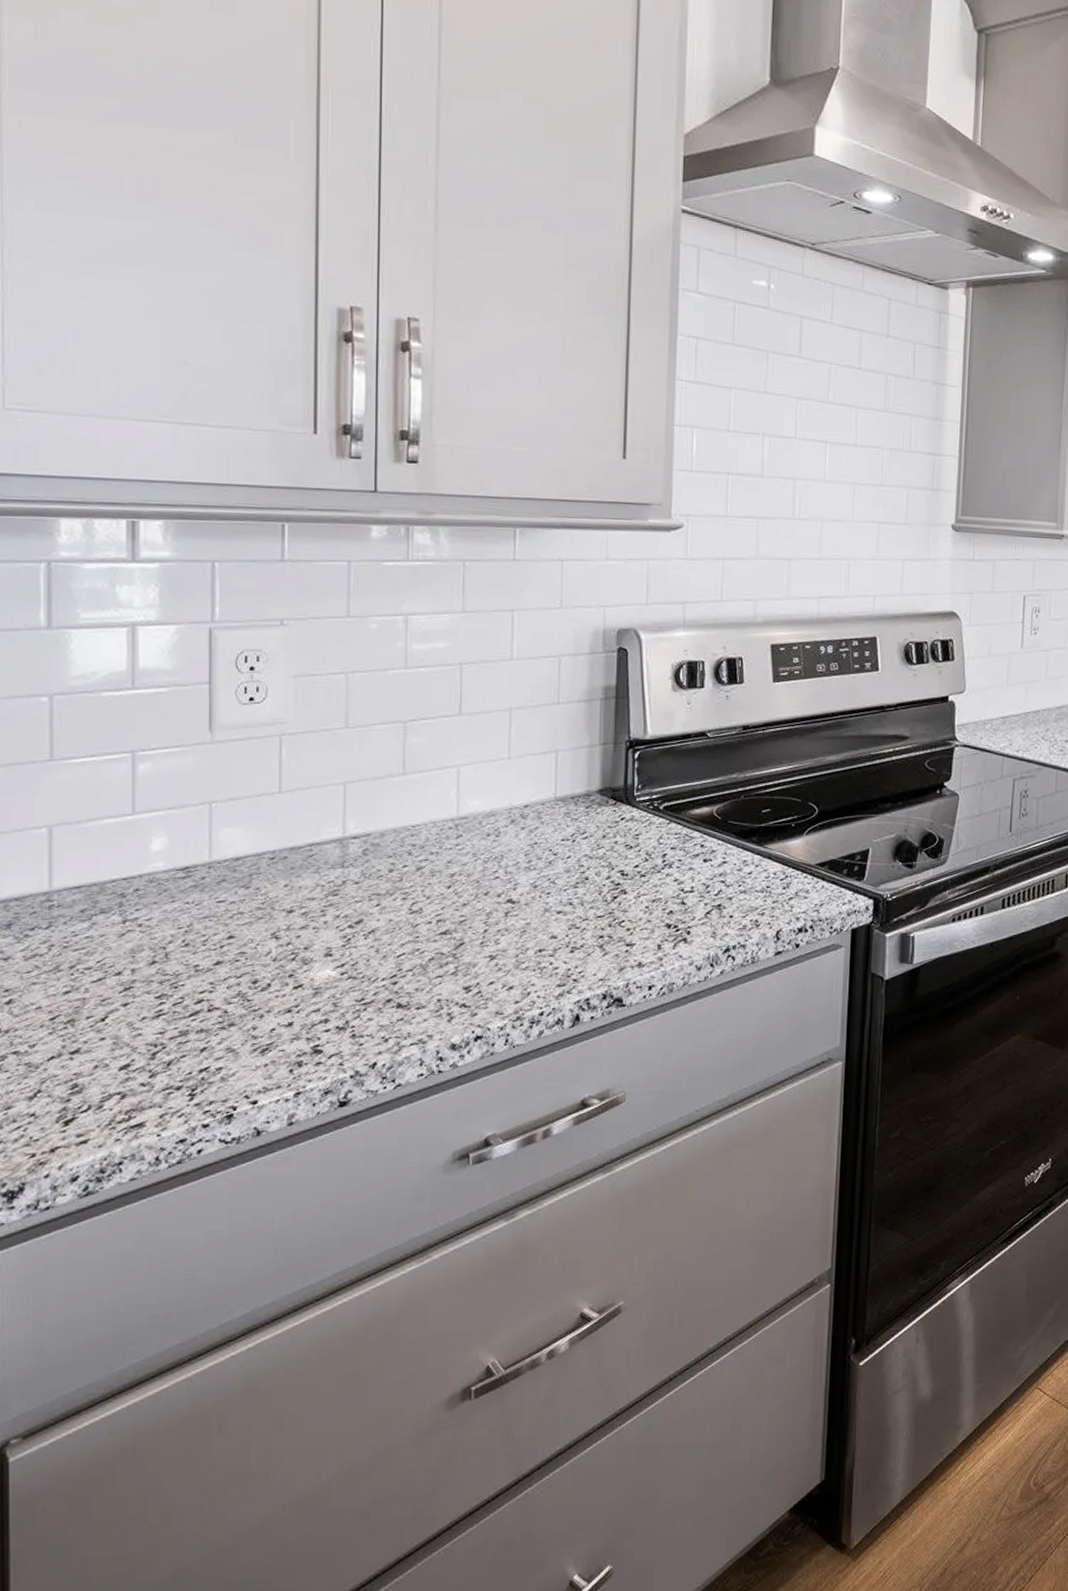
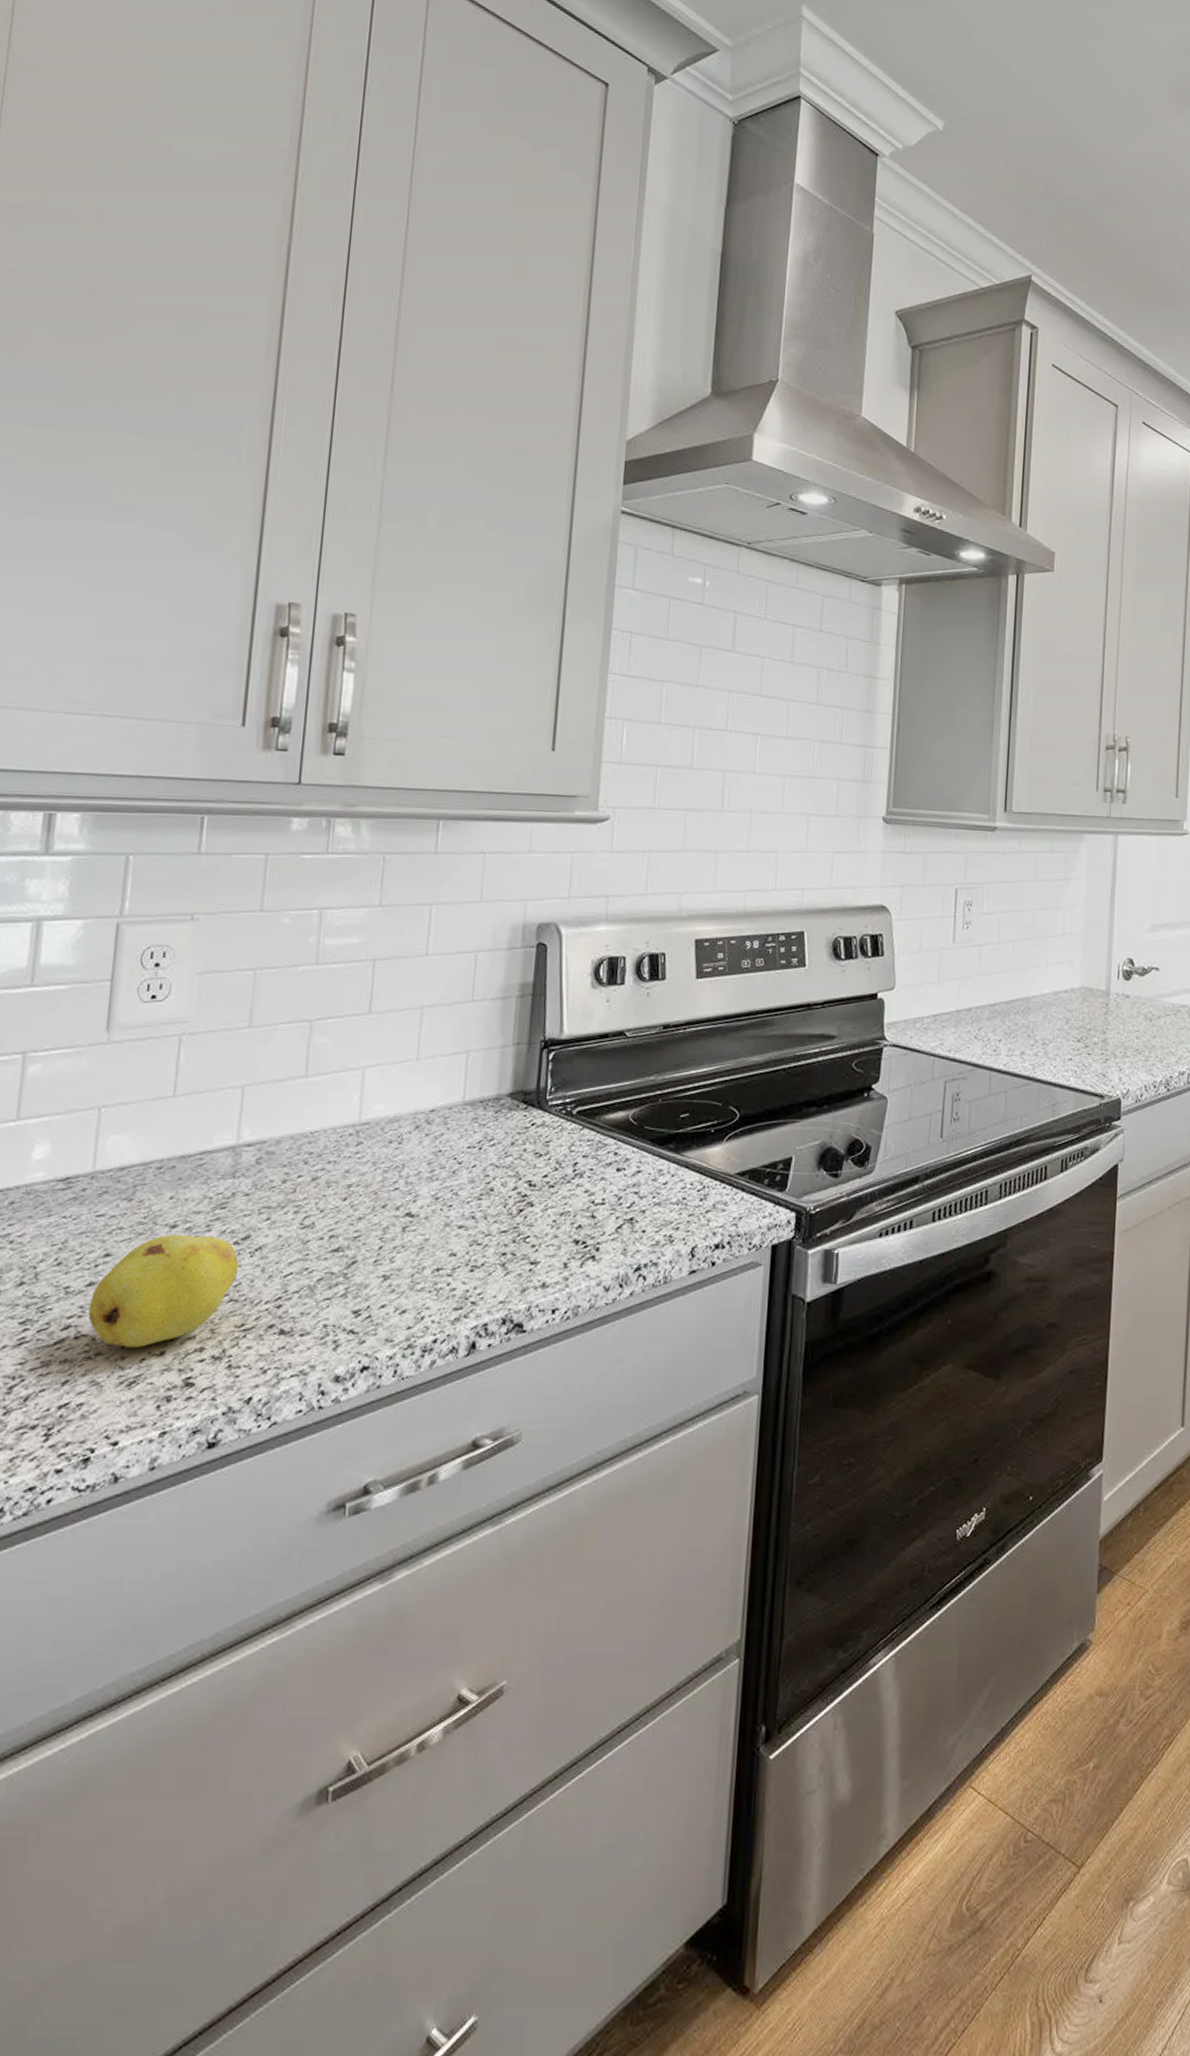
fruit: none [218,919,355,1019] -> present [88,1235,240,1347]

